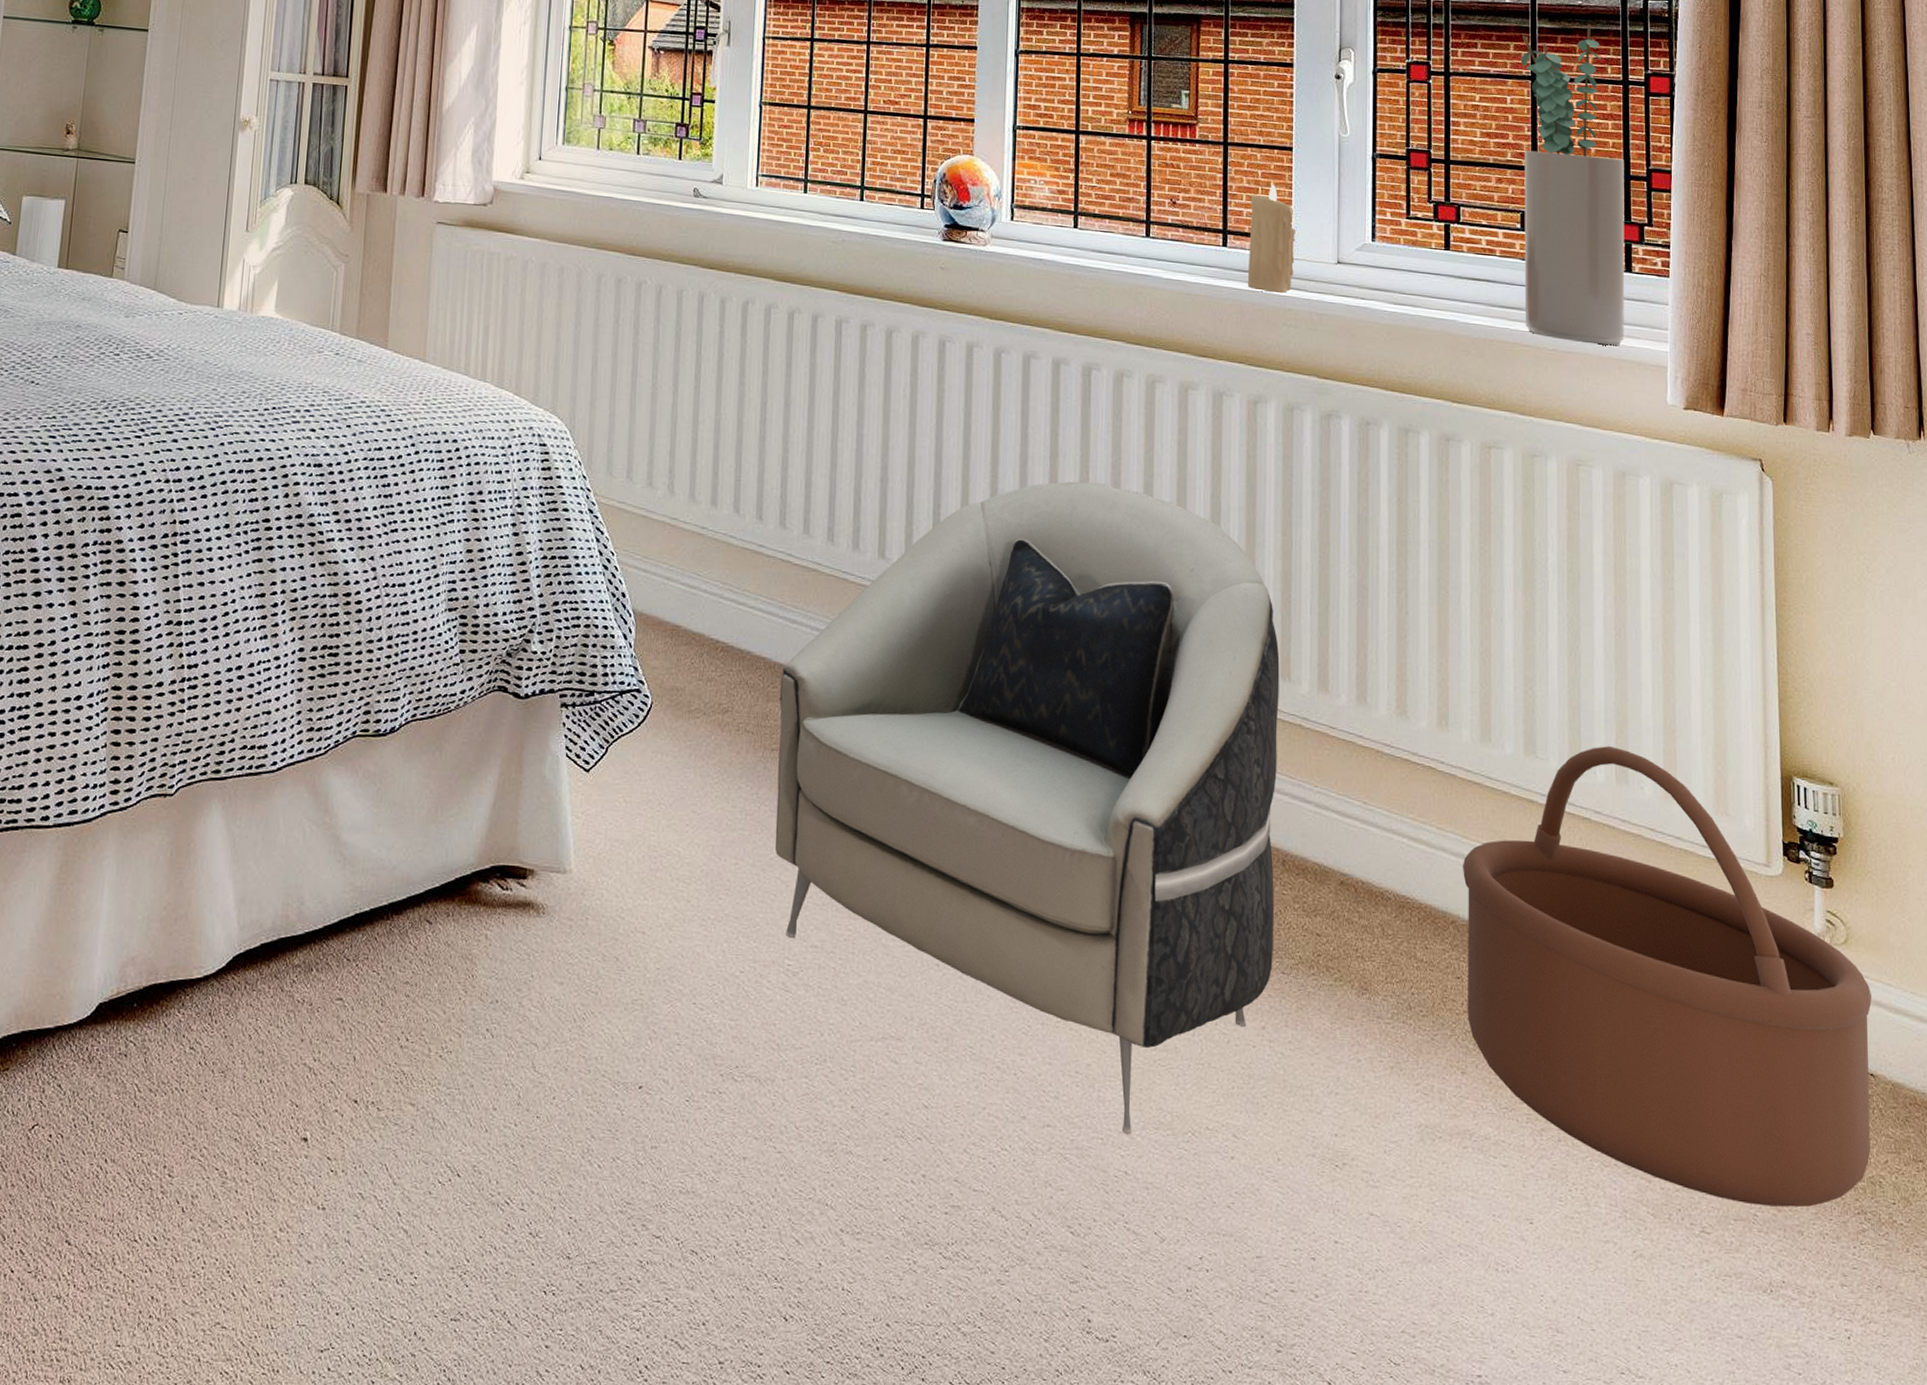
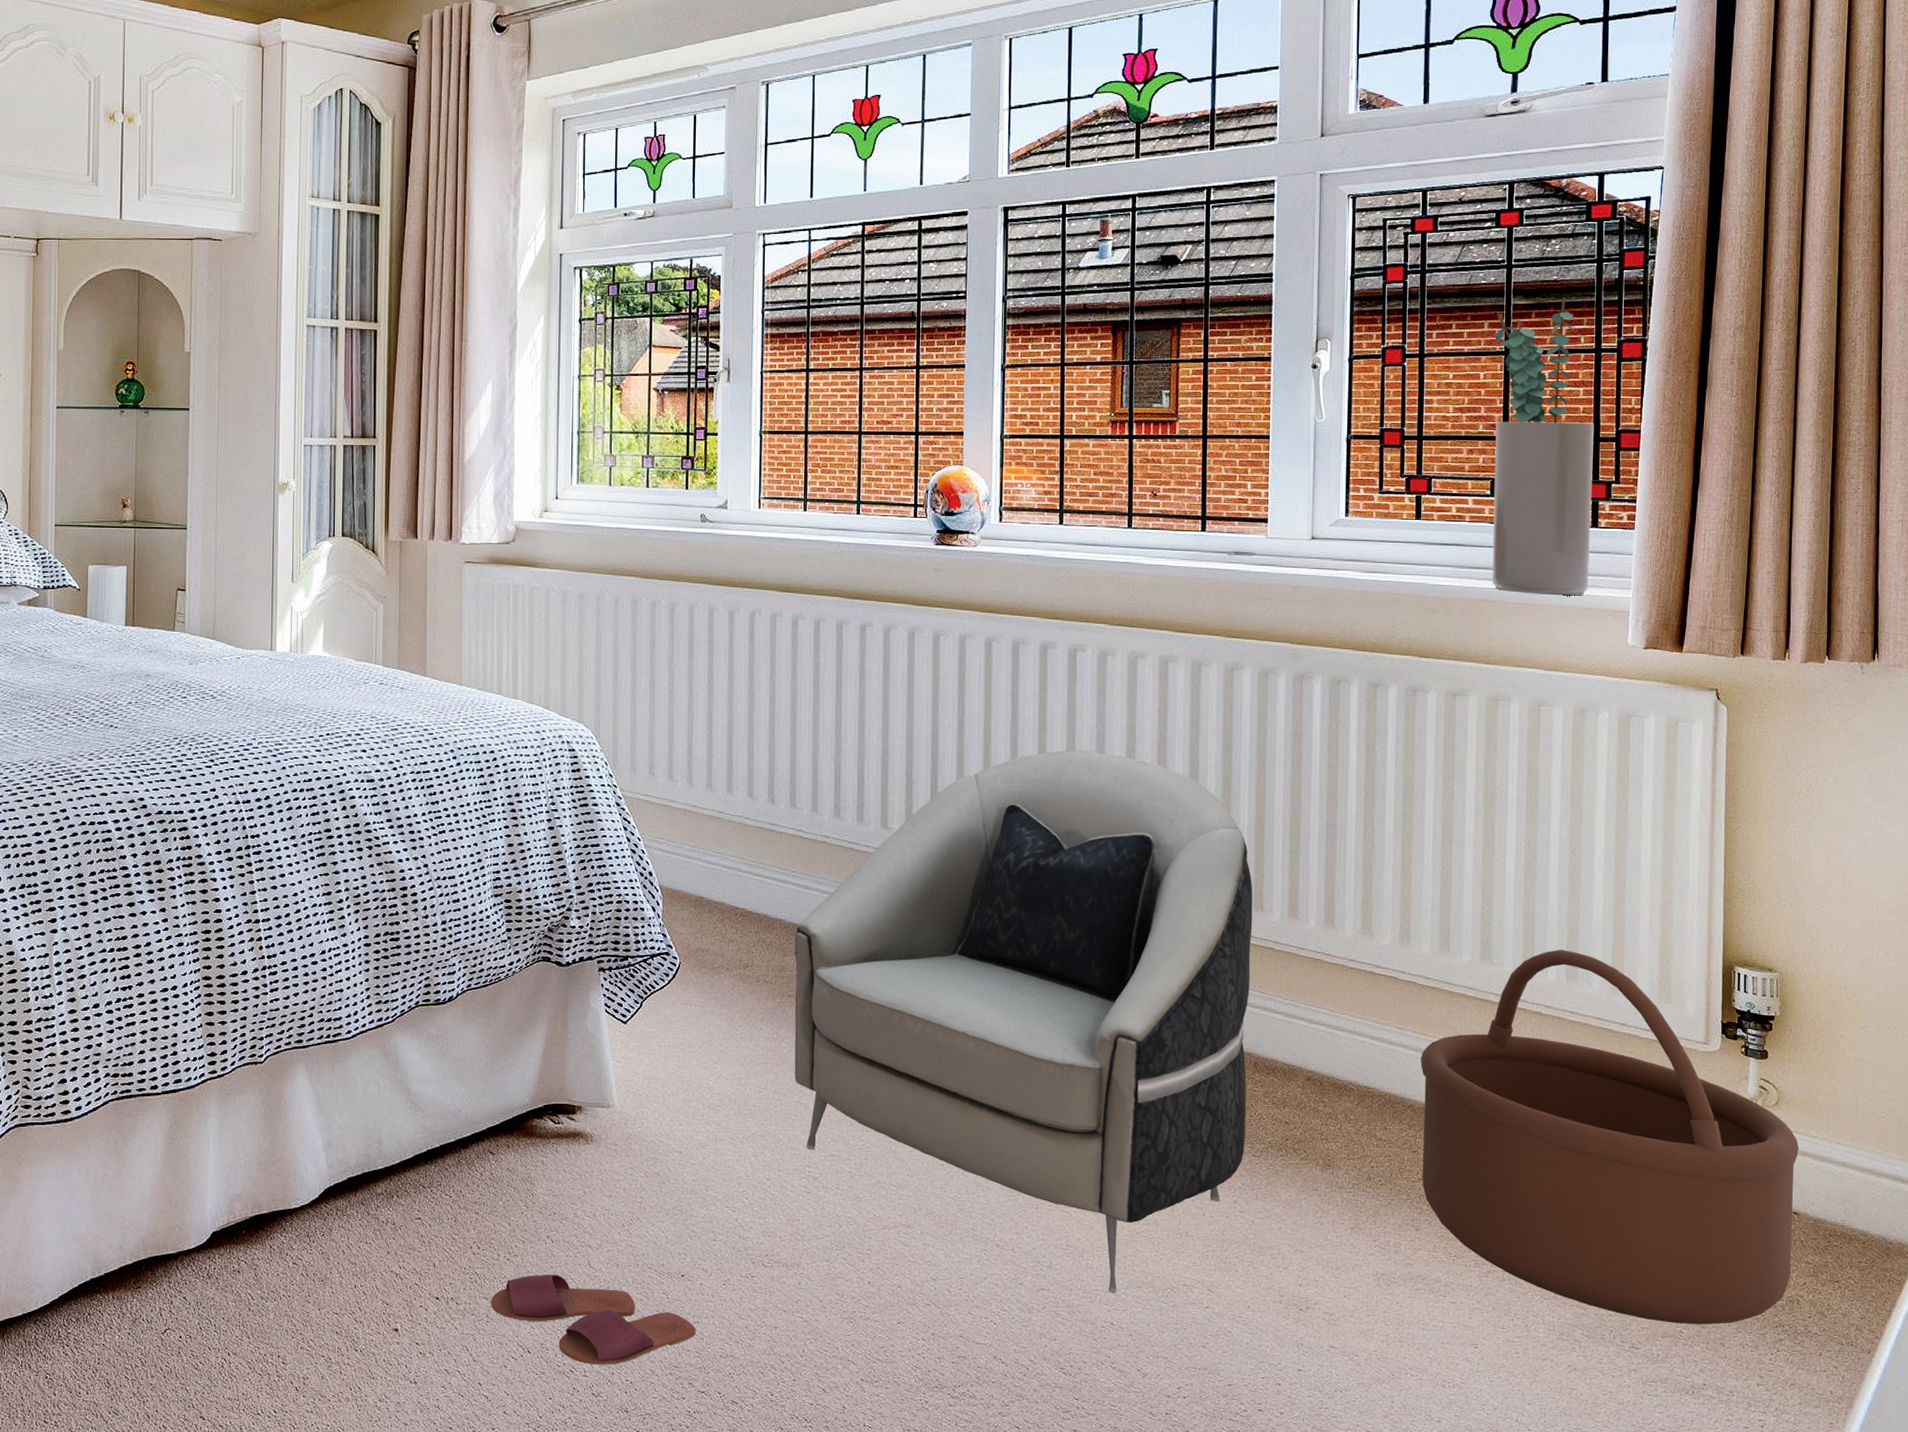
slippers: none [417,1077,653,1197] -> present [491,1274,696,1365]
candle: present [1247,184,1295,294] -> none [1225,471,1271,571]

